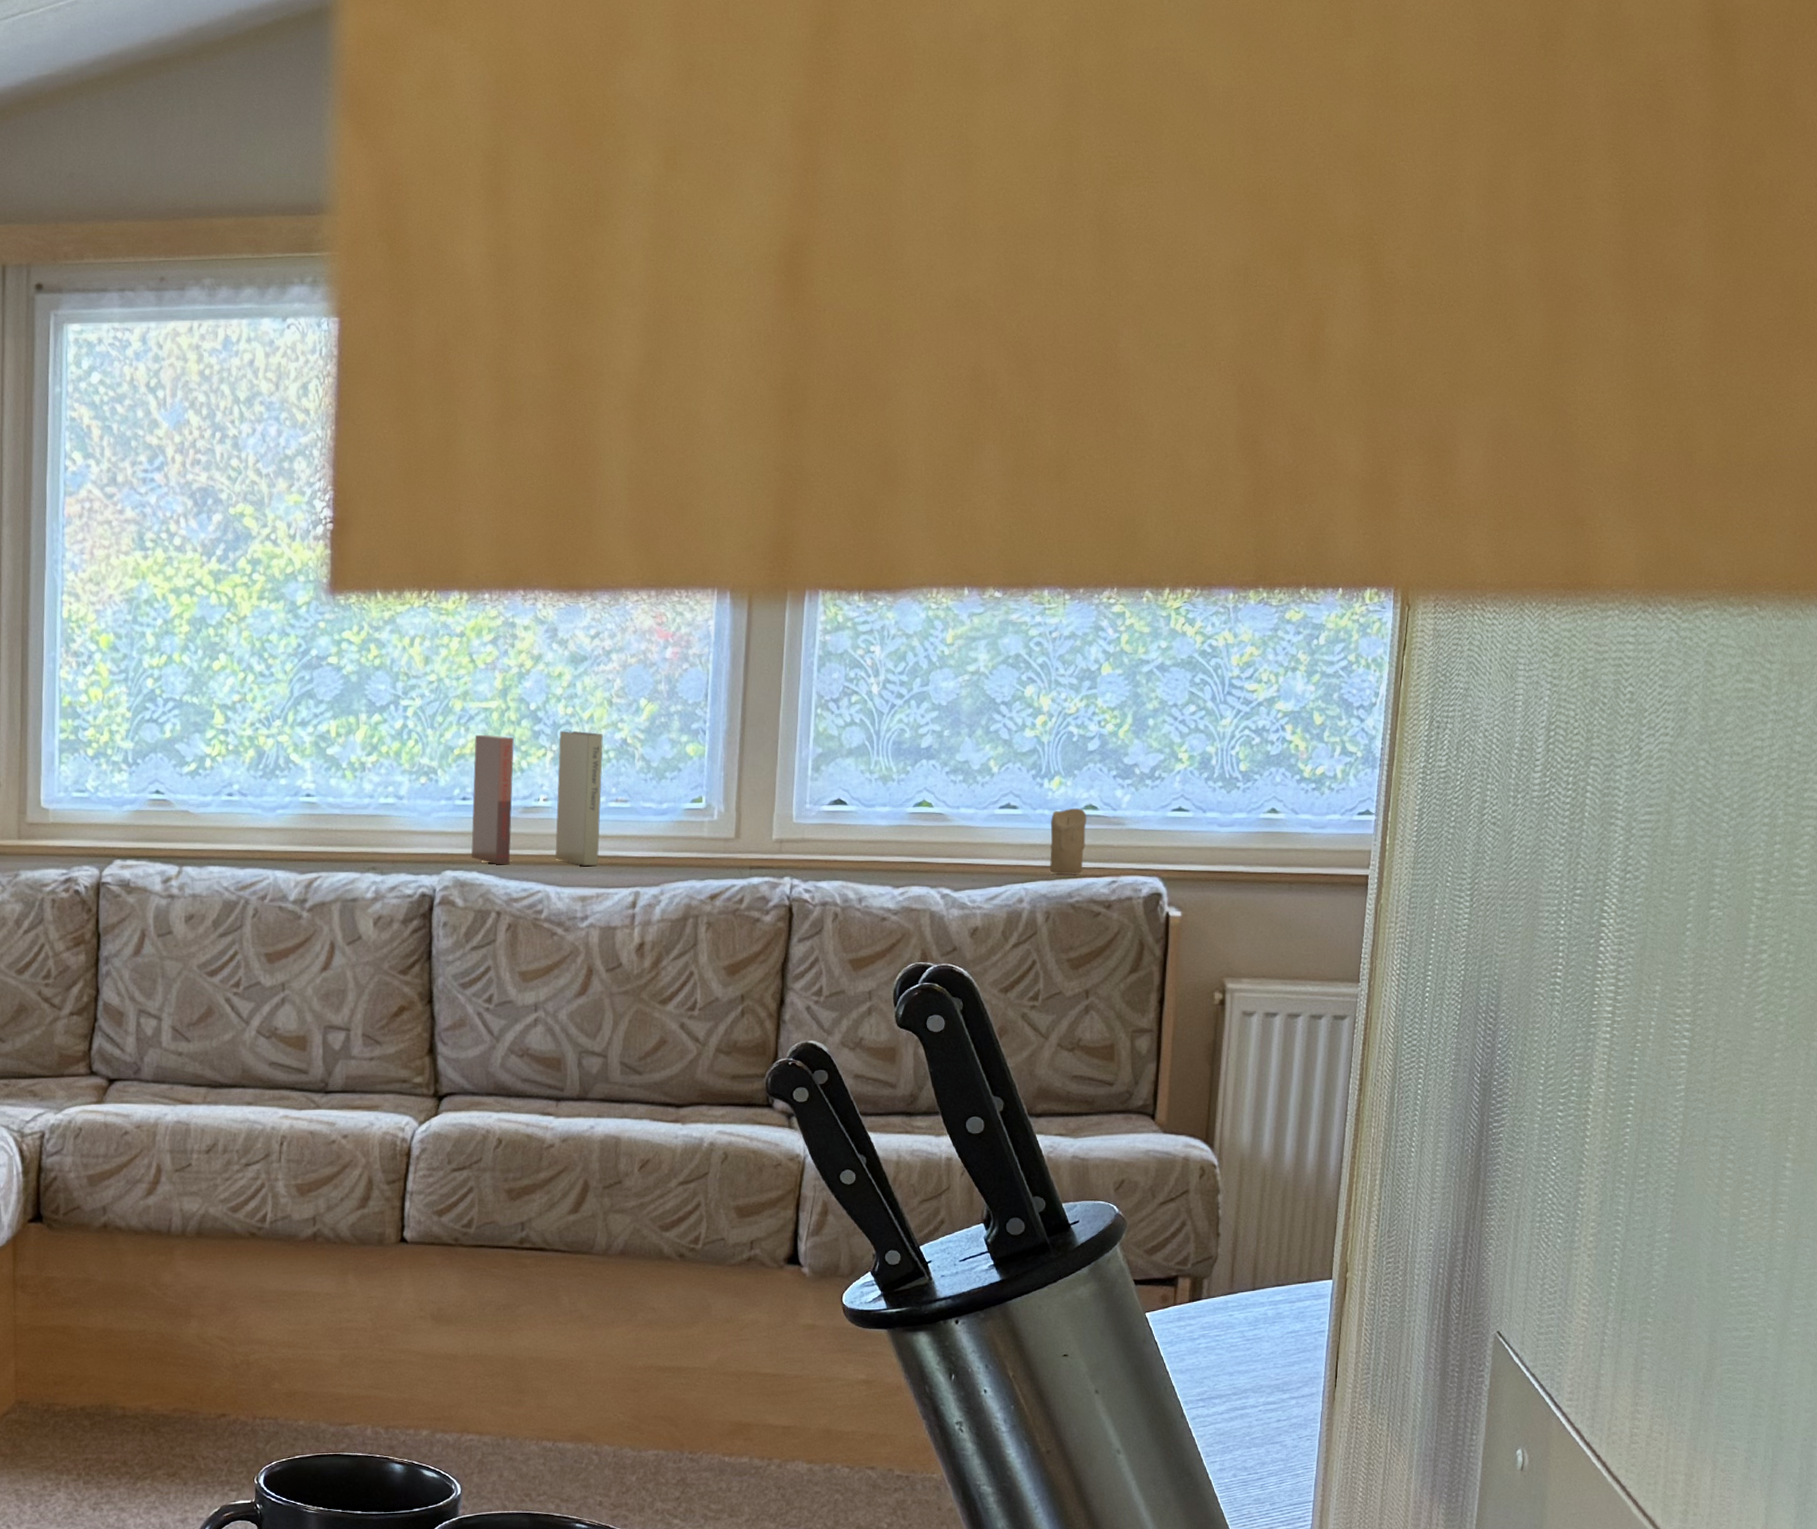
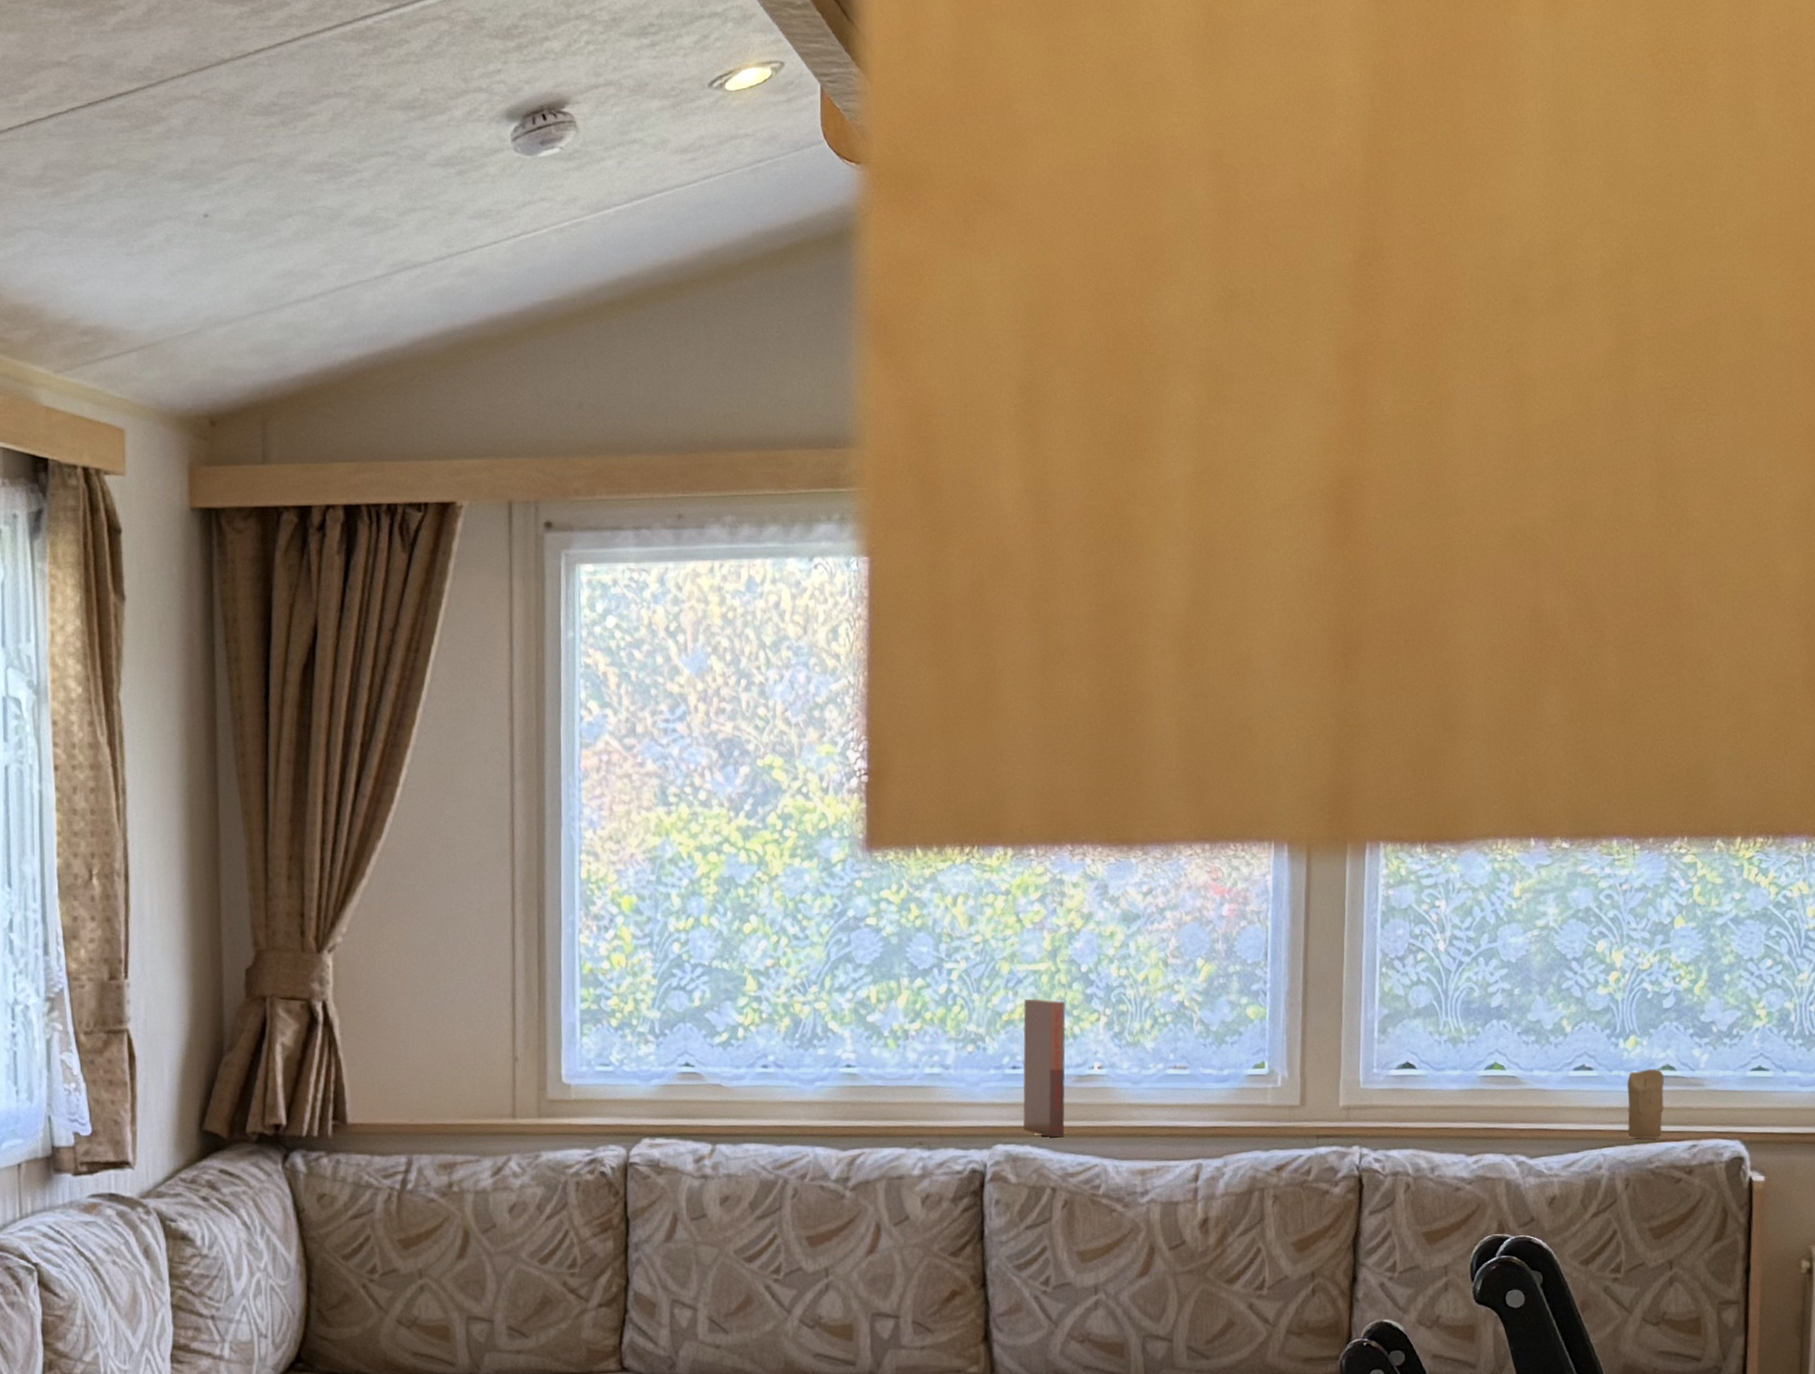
book: present [555,730,603,867] -> none [1111,993,1159,1138]

